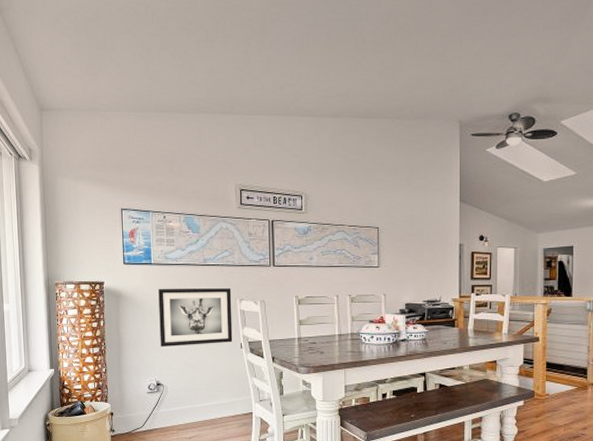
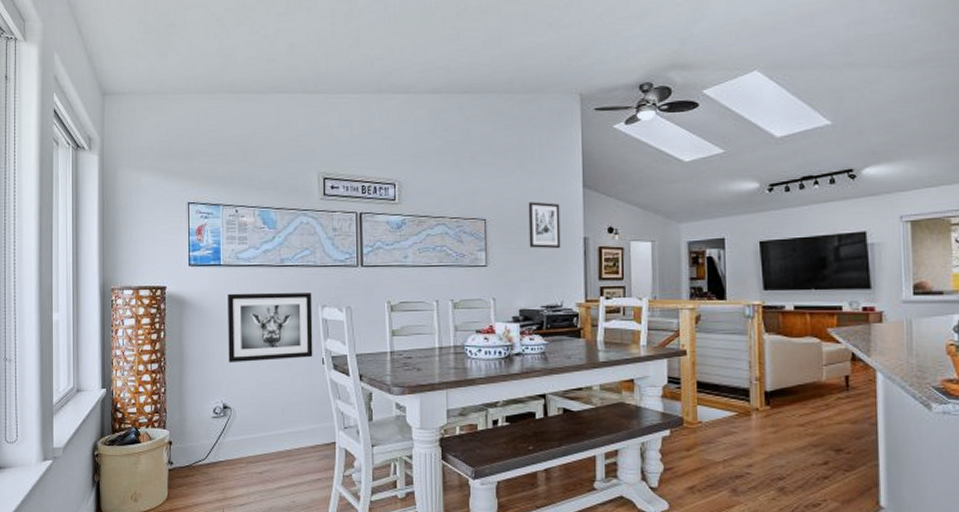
wall art: none [414,213,440,253] -> present [528,202,561,249]

